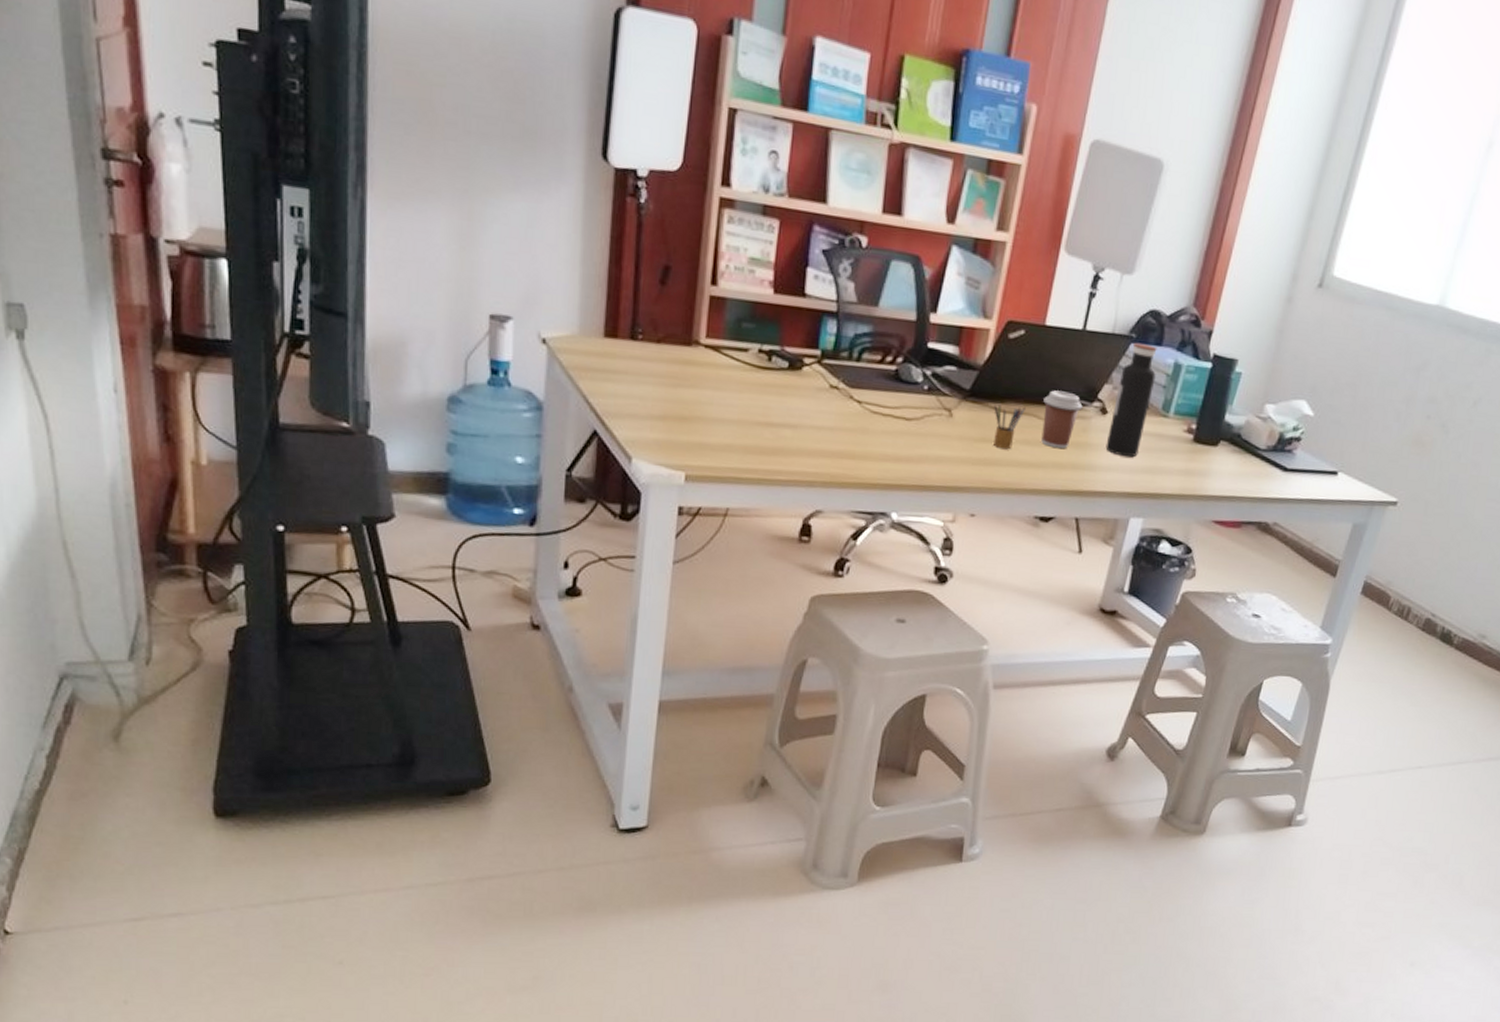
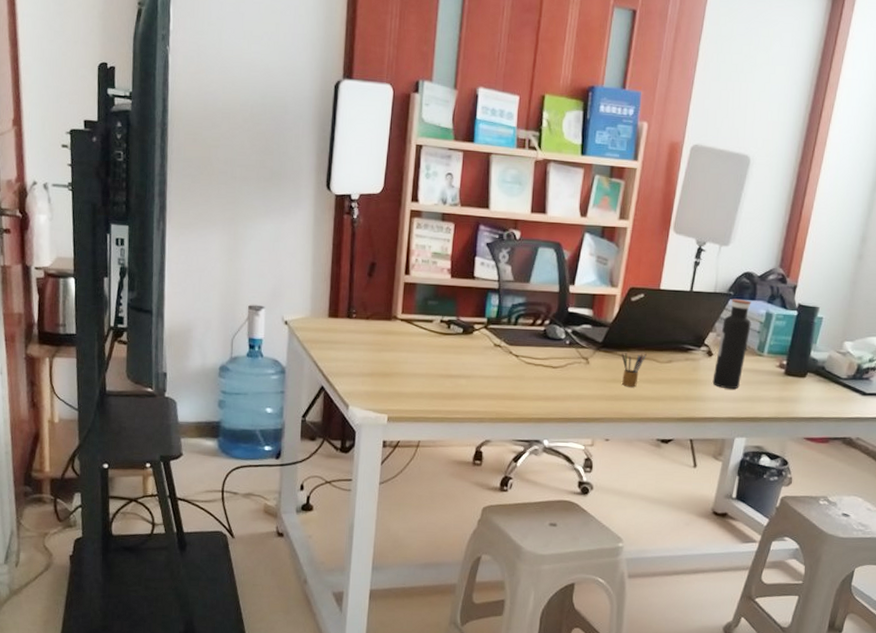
coffee cup: present [1041,390,1083,448] -> none [660,339,693,384]

